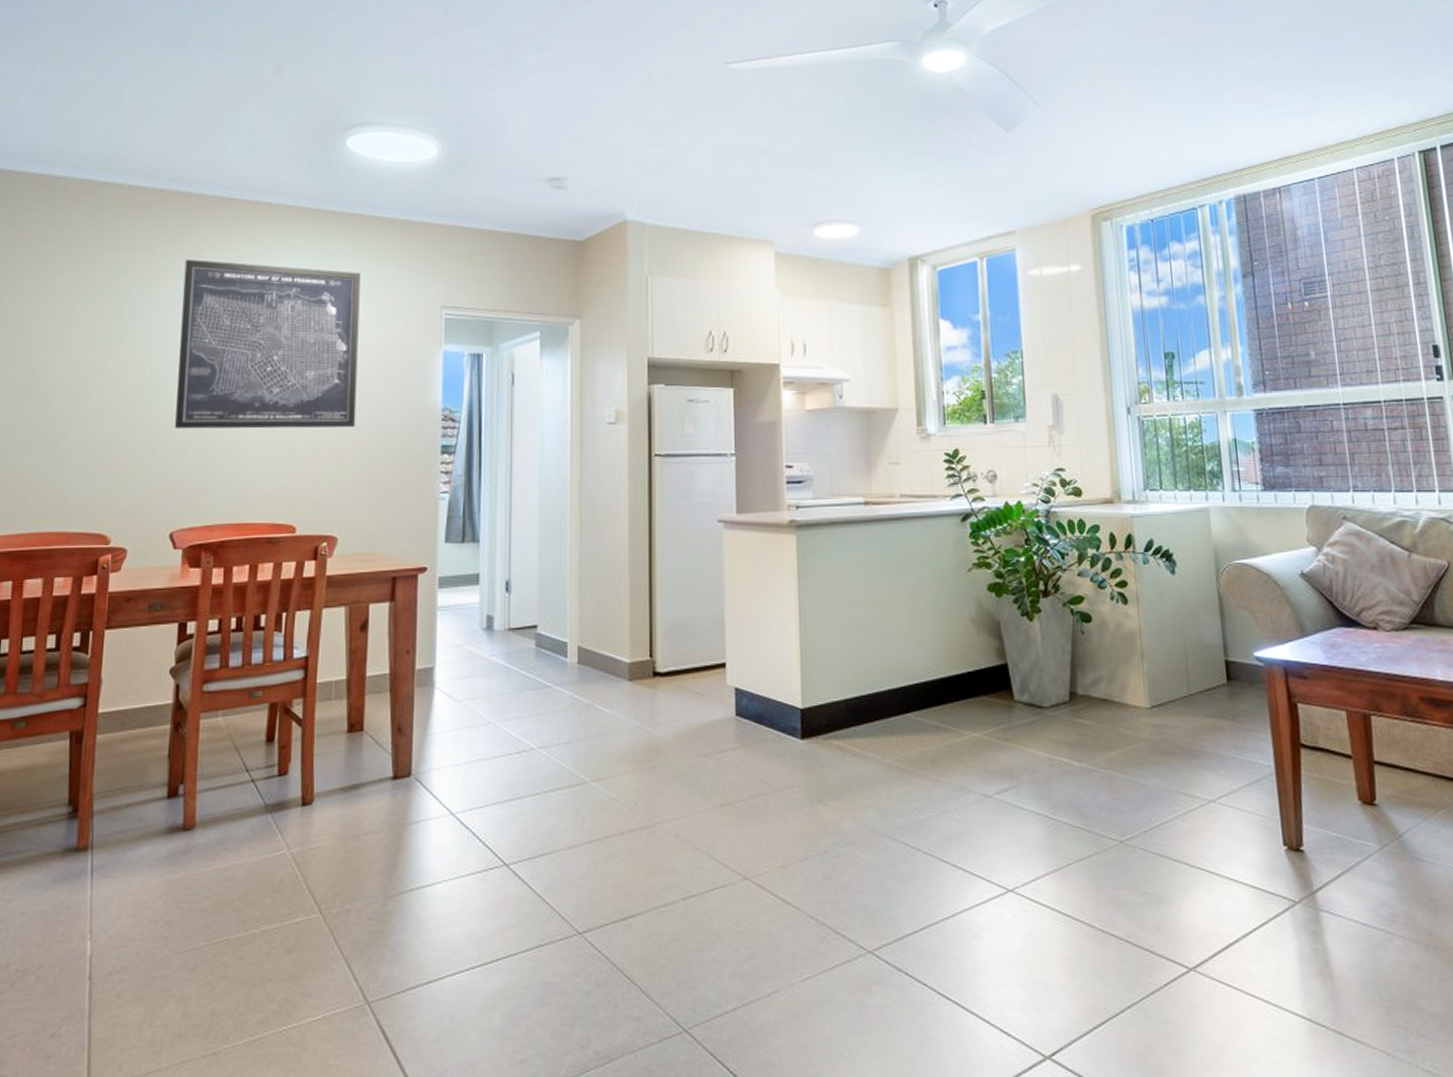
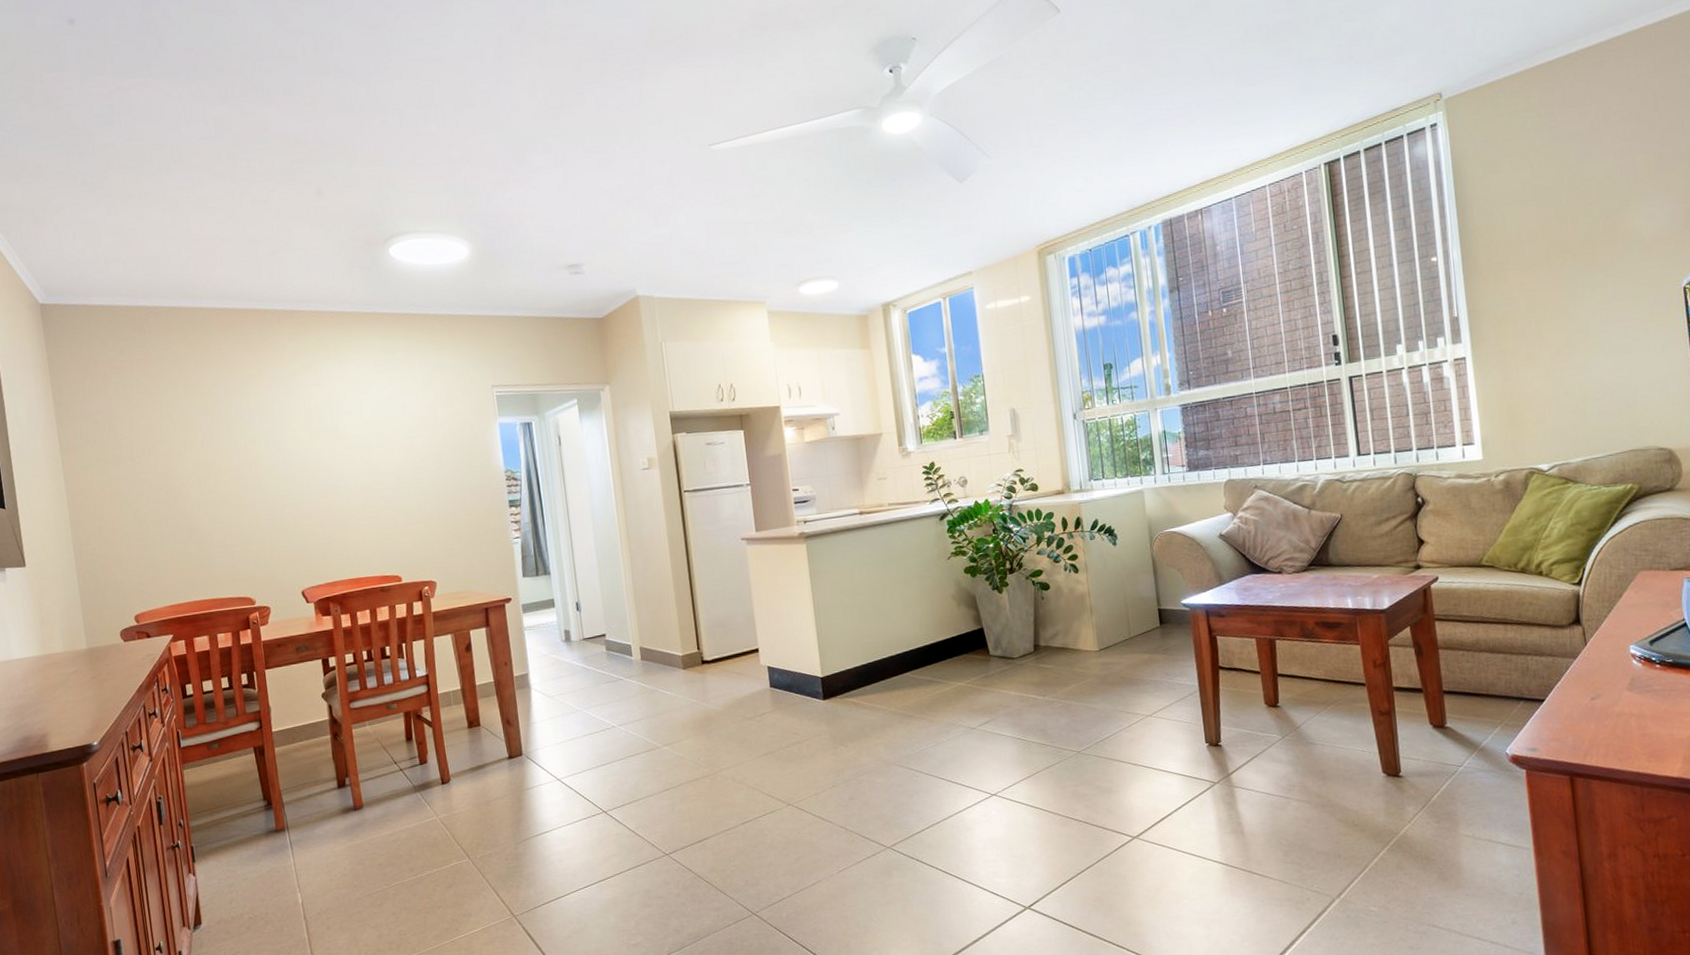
wall art: present [174,259,361,429] -> none [271,364,436,509]

